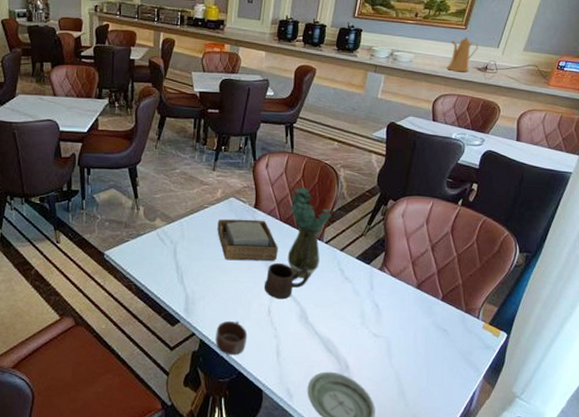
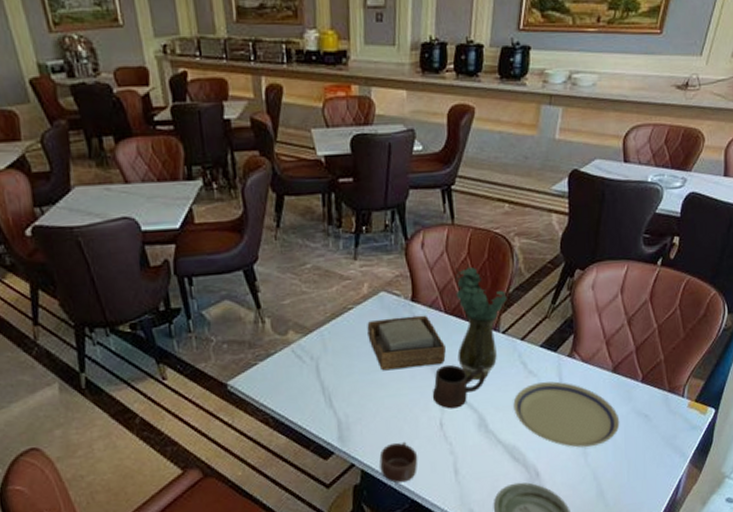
plate: none [330,288,421,350] -> present [513,381,620,448]
coffee pot: present [446,37,478,72] -> none [639,45,677,94]

